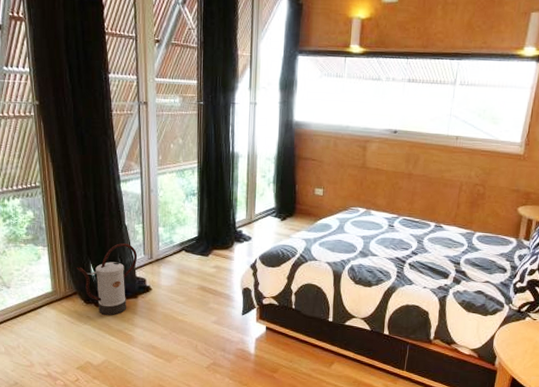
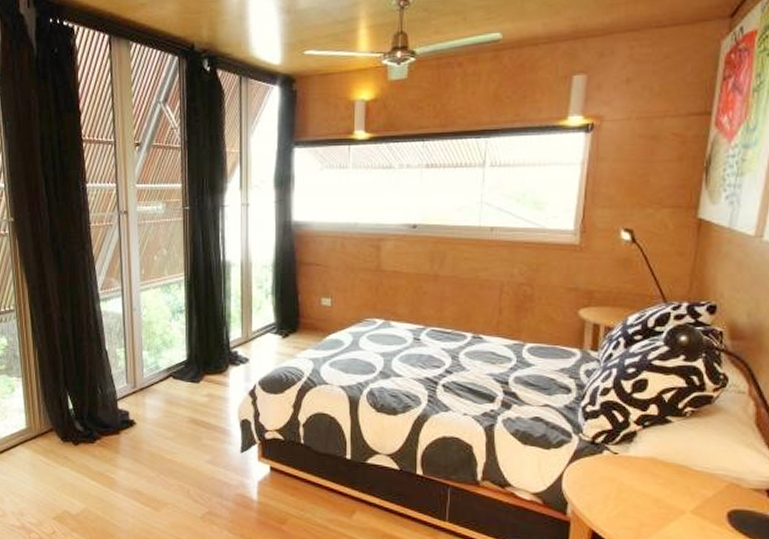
watering can: present [77,243,138,315] -> none [53,371,120,455]

